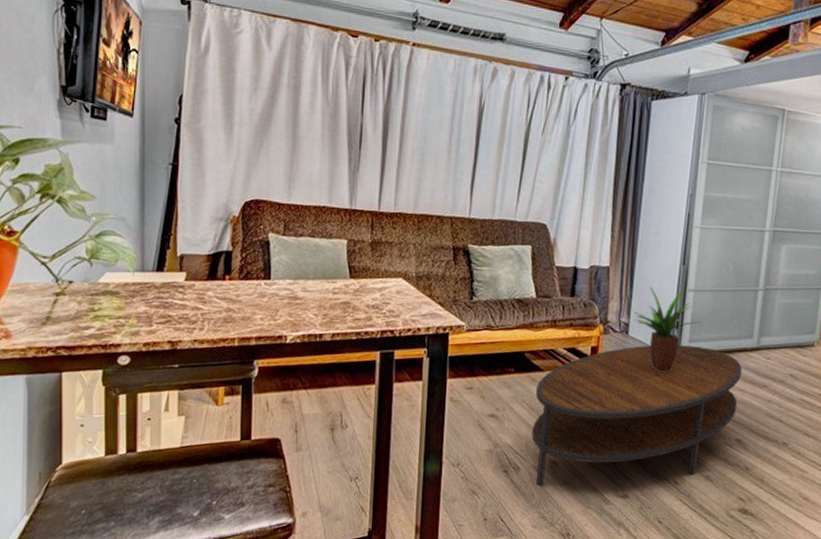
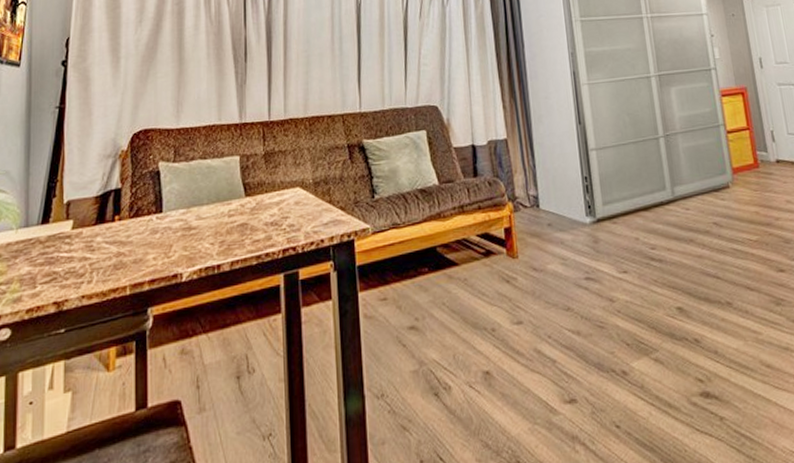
coffee table: present [531,345,743,487] -> none [454,208,669,407]
potted plant: present [633,287,701,373] -> none [540,150,610,246]

